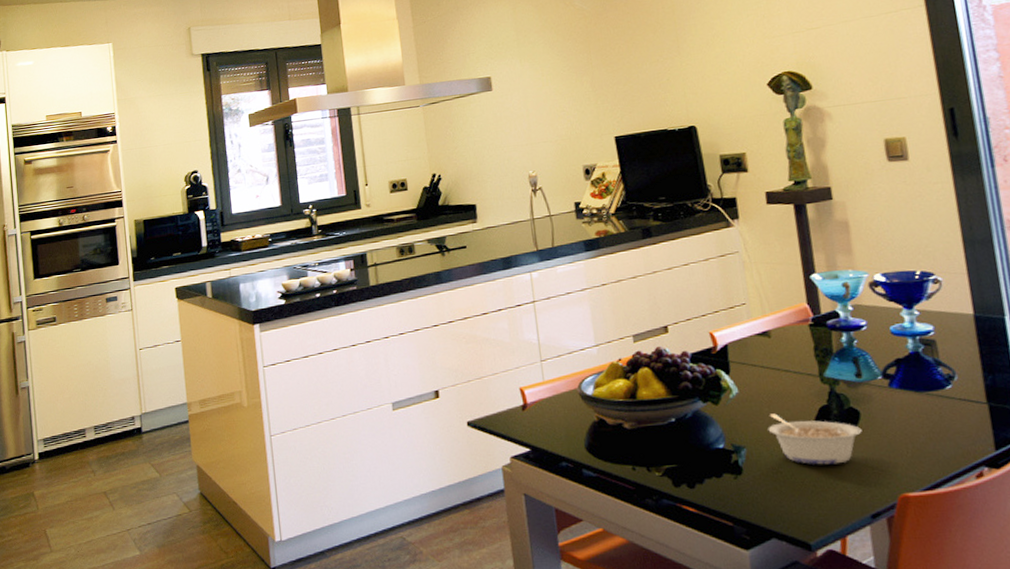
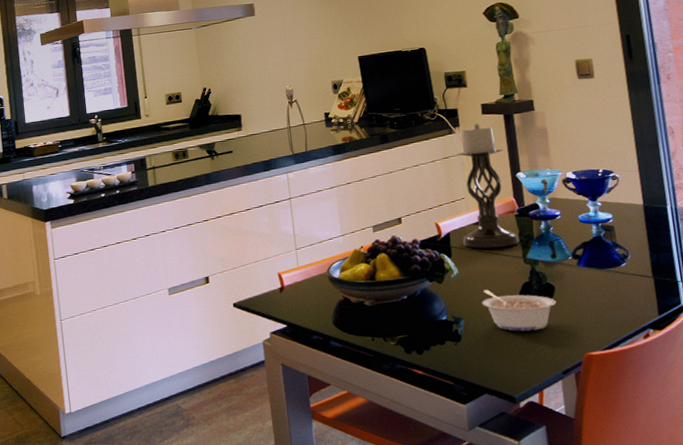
candle holder: none [736,215,815,364] -> present [457,123,520,248]

